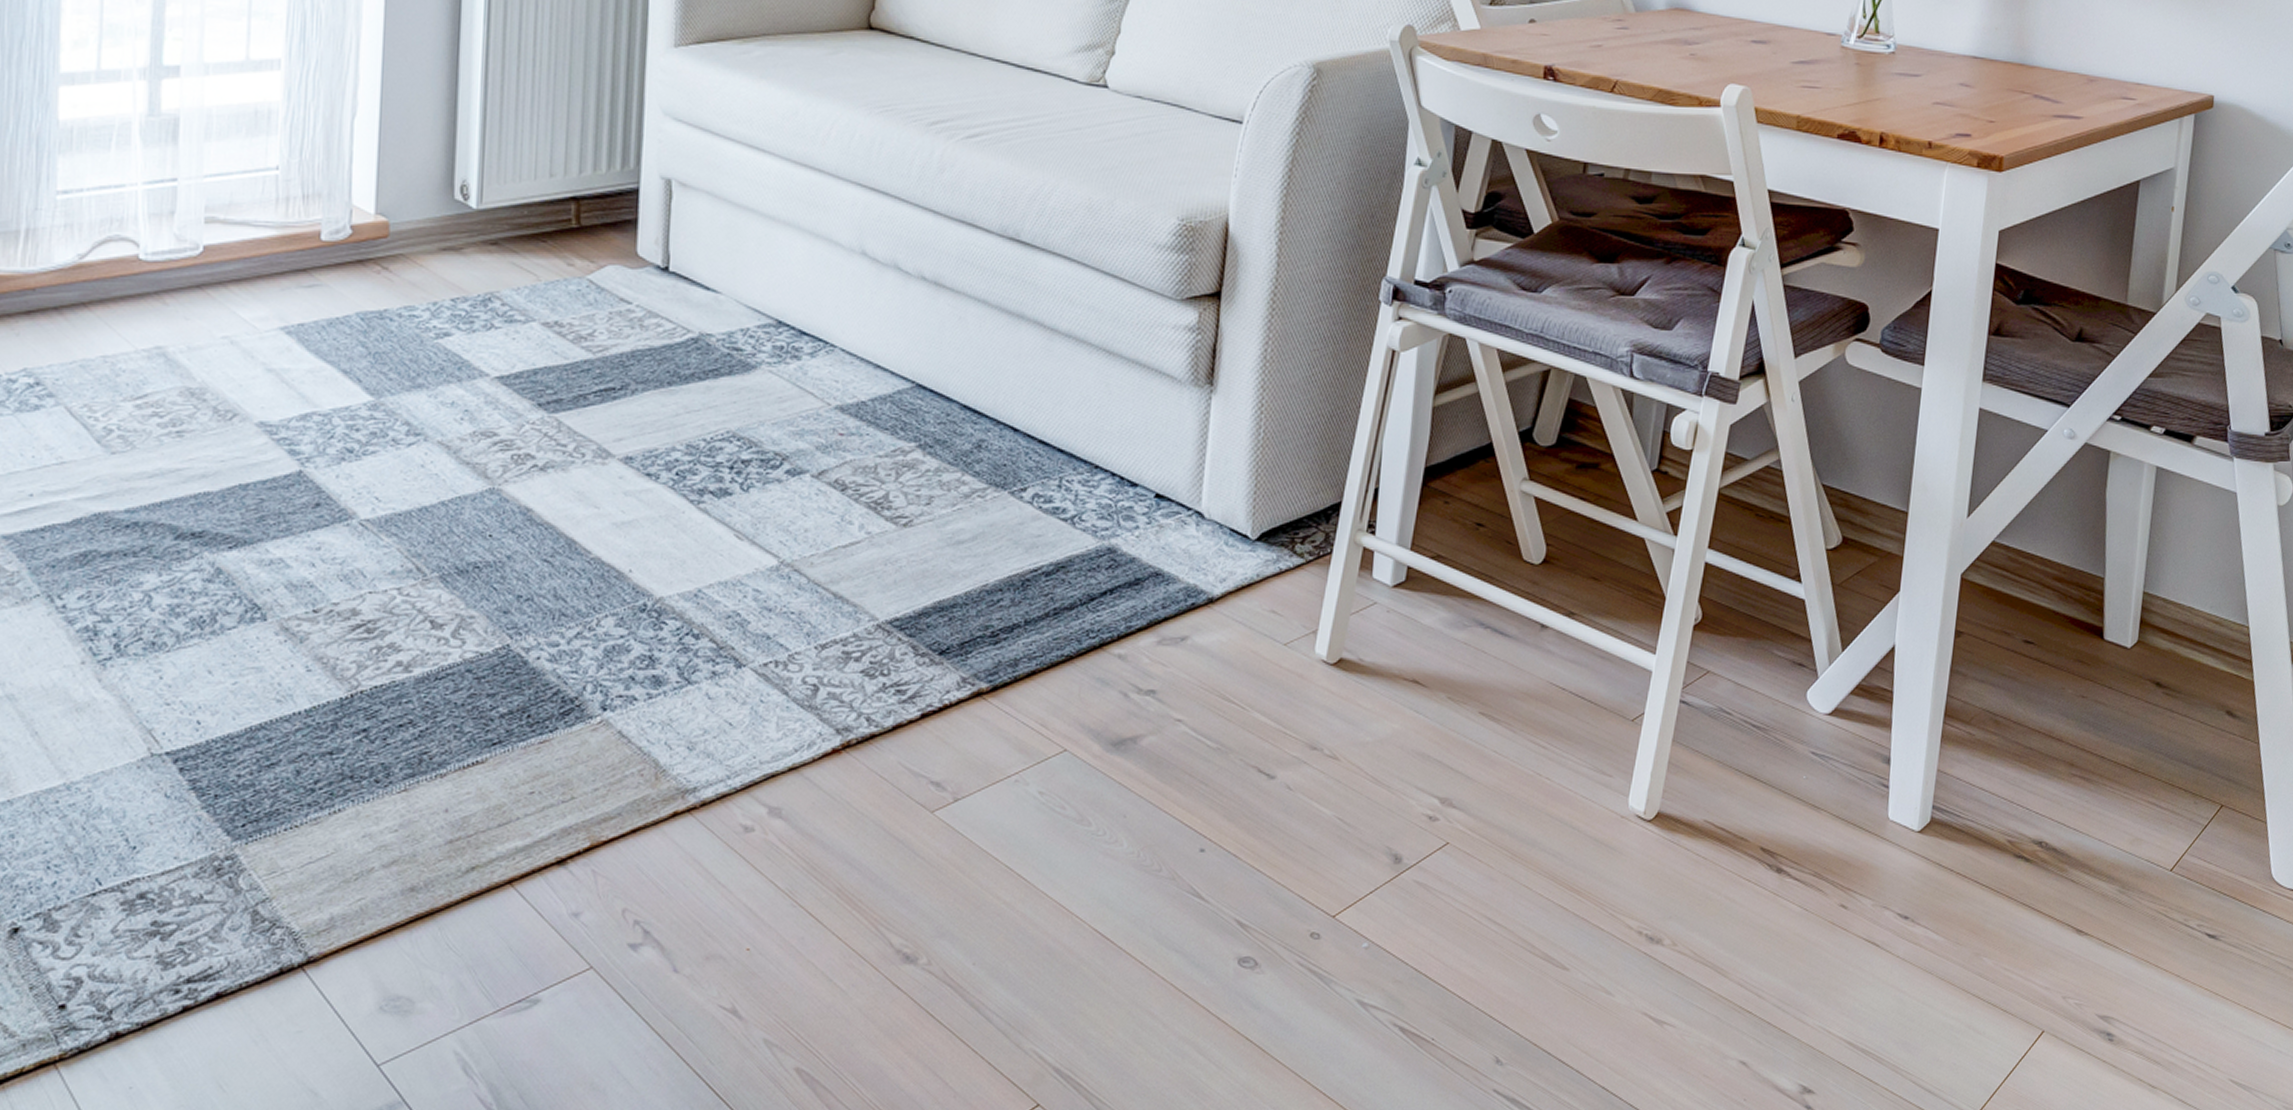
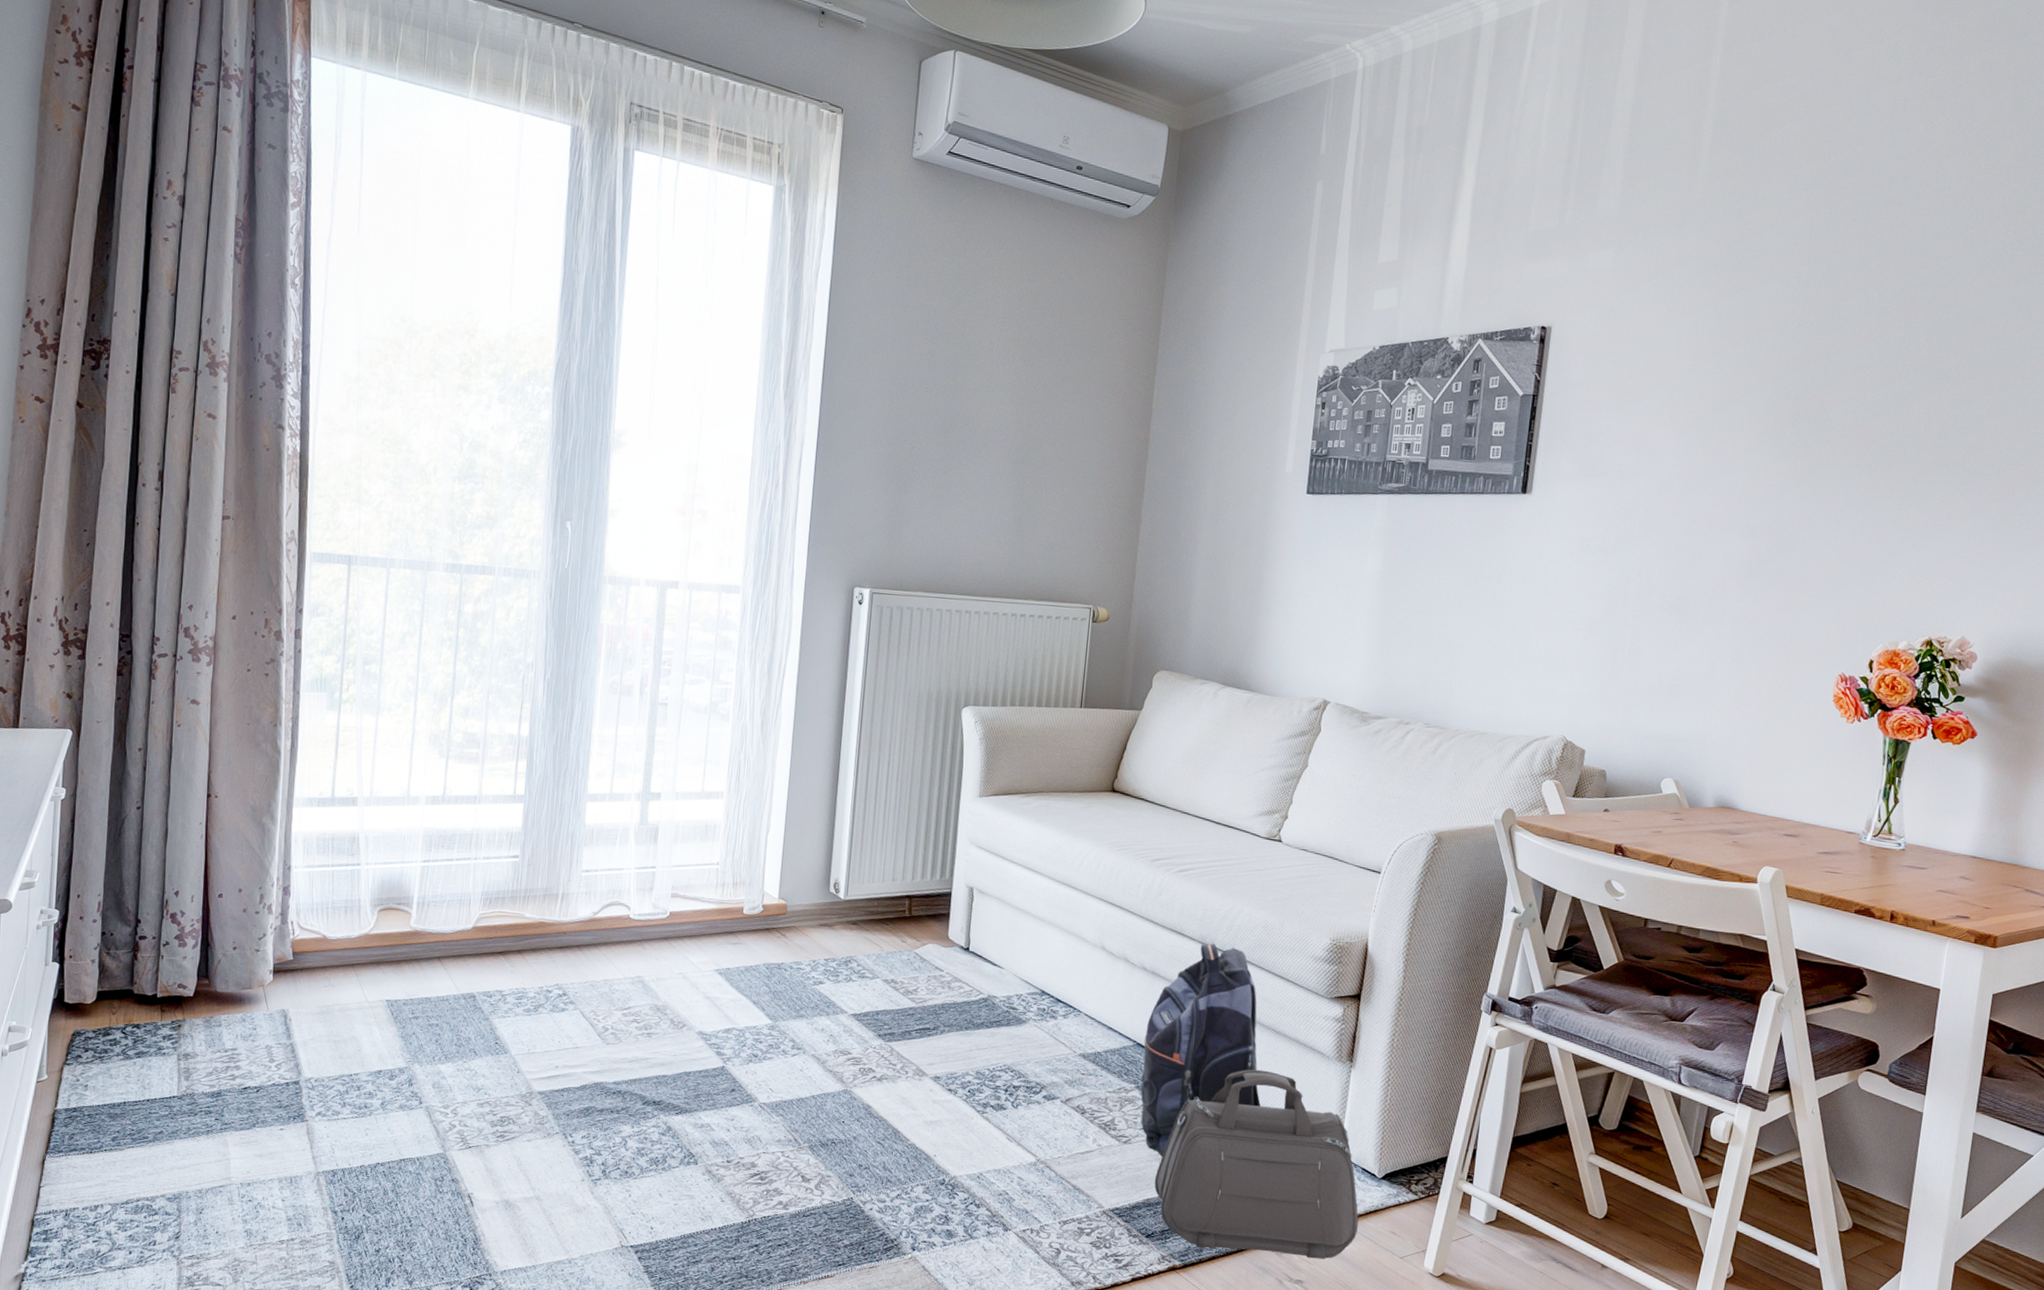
backpack: none [924,236,1091,540] -> present [1141,943,1261,1157]
handbag: none [947,406,1228,661] -> present [1154,1069,1359,1260]

